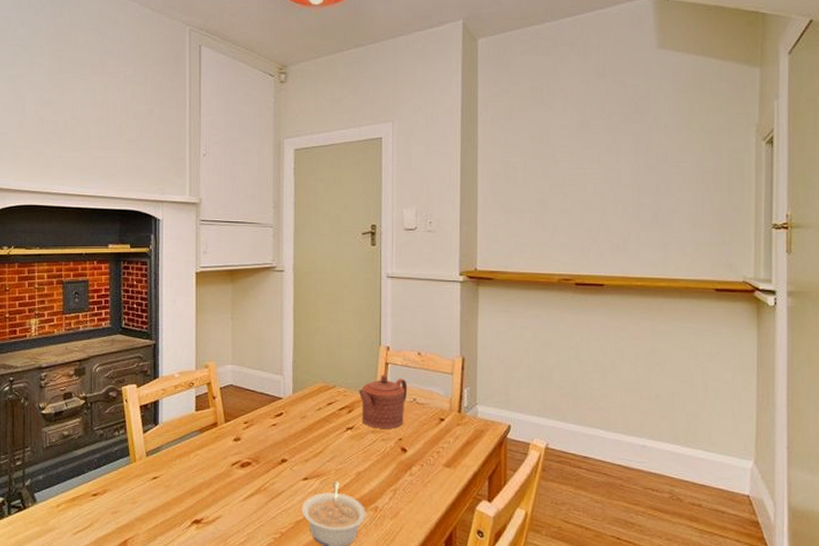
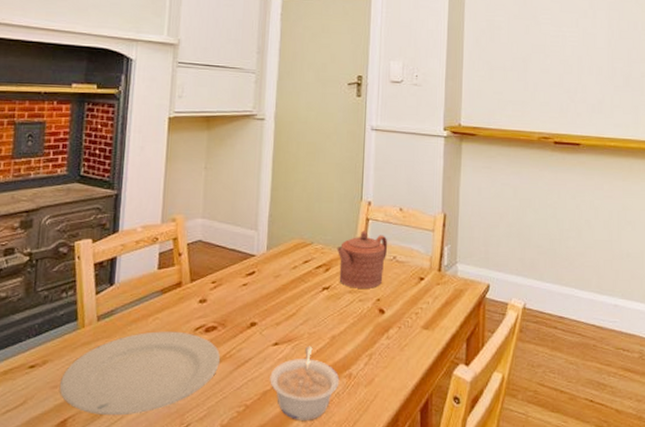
plate: none [119,466,255,539] -> present [59,331,220,416]

